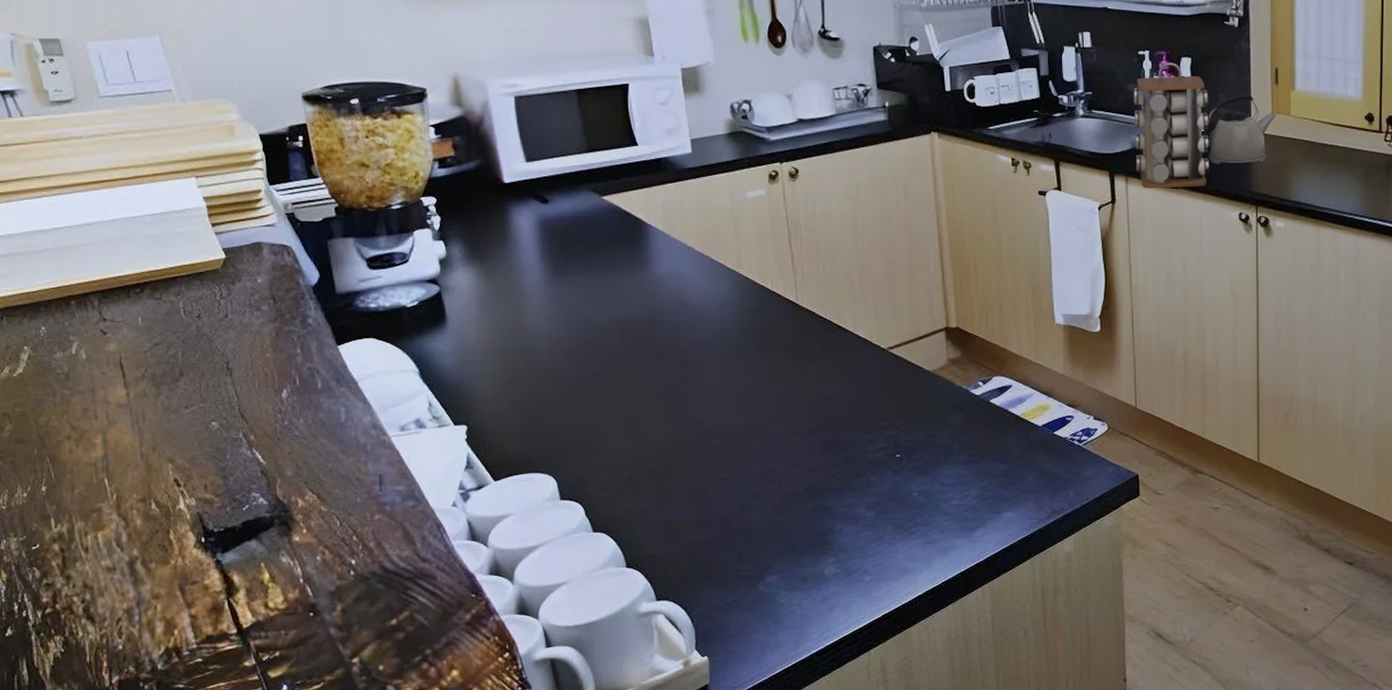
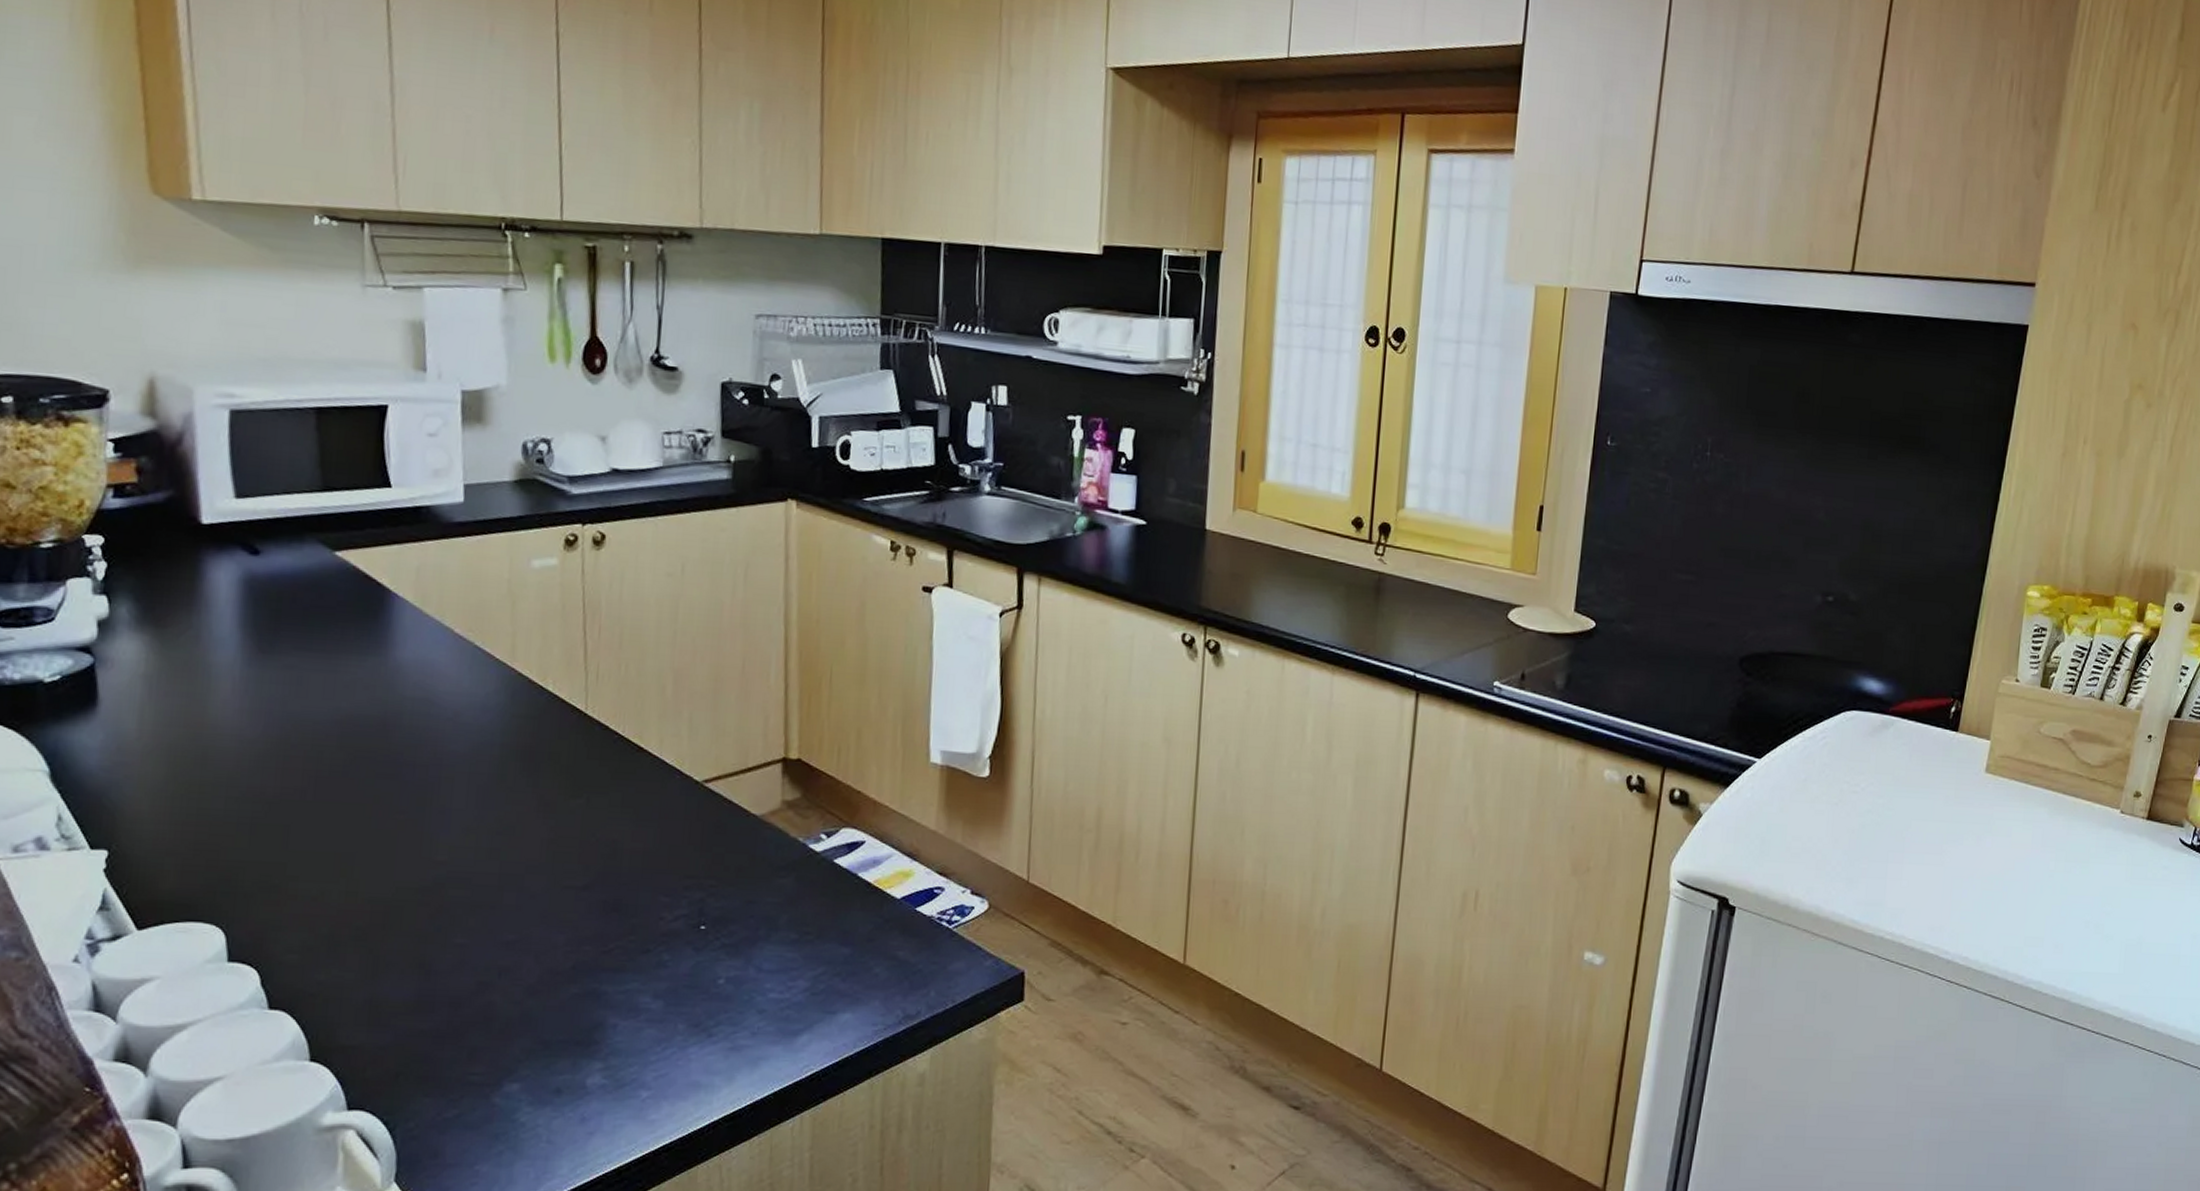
spice rack: present [1133,62,1210,189] -> none [1052,432,1154,597]
kettle: present [1202,93,1277,164] -> none [1142,479,1240,571]

